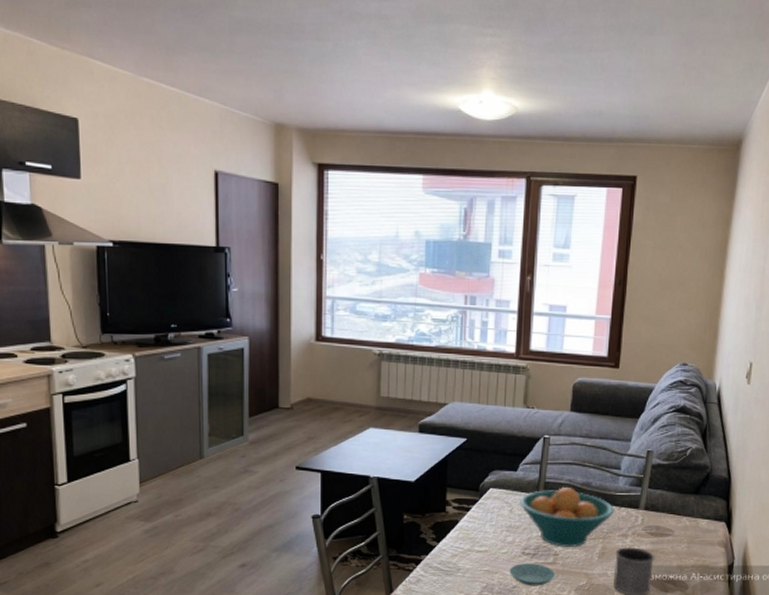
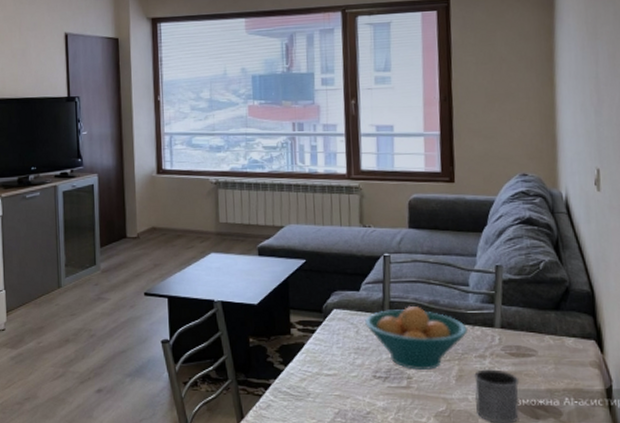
saucer: present [509,563,556,586] -> none [361,388,412,412]

